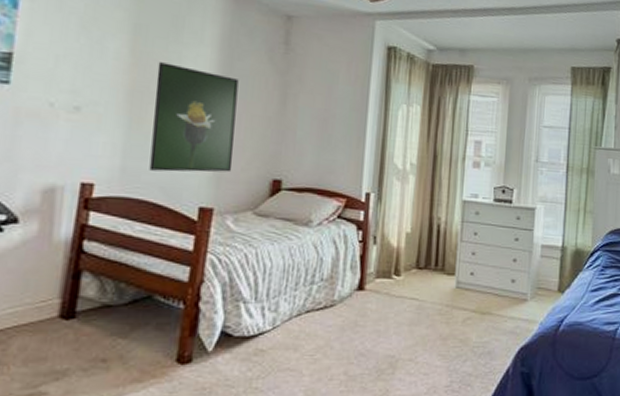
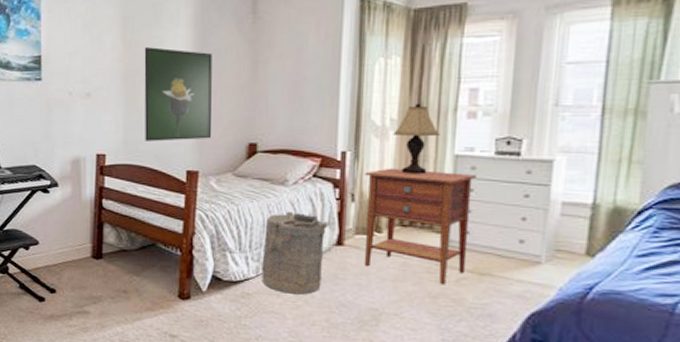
laundry hamper: none [278,255,351,347] -> present [262,211,328,295]
nightstand: none [384,211,479,325] -> present [365,168,476,284]
lamp: none [413,150,452,218] -> present [393,103,440,175]

